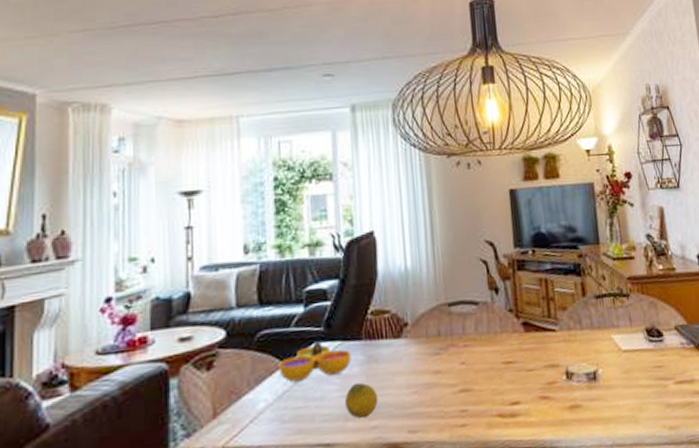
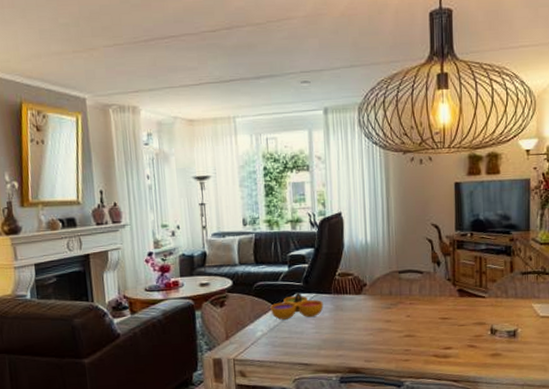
fruit: present [344,382,379,418] -> none [318,324,343,348]

